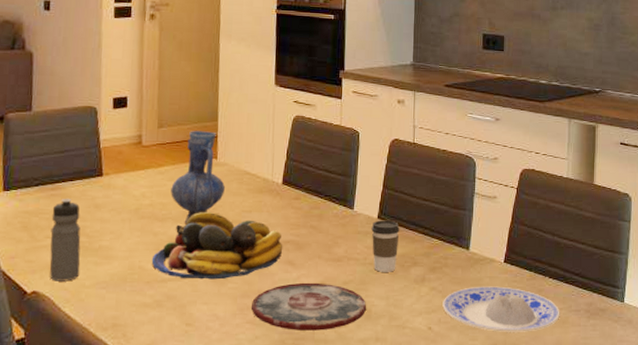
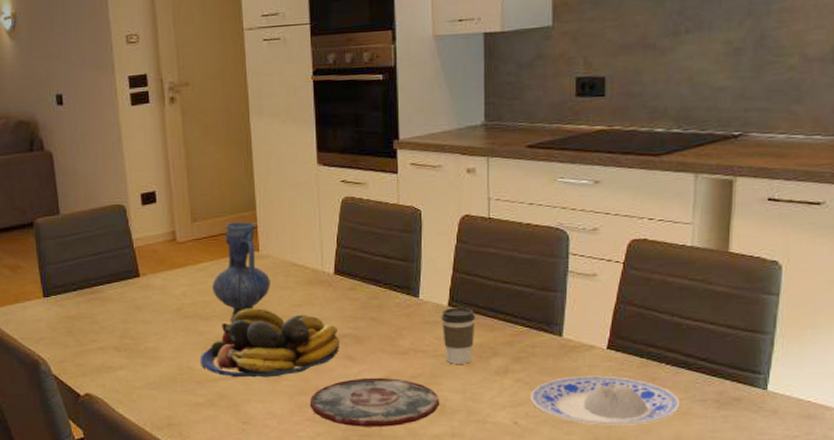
water bottle: present [49,198,81,282] -> none [93,301,129,384]

